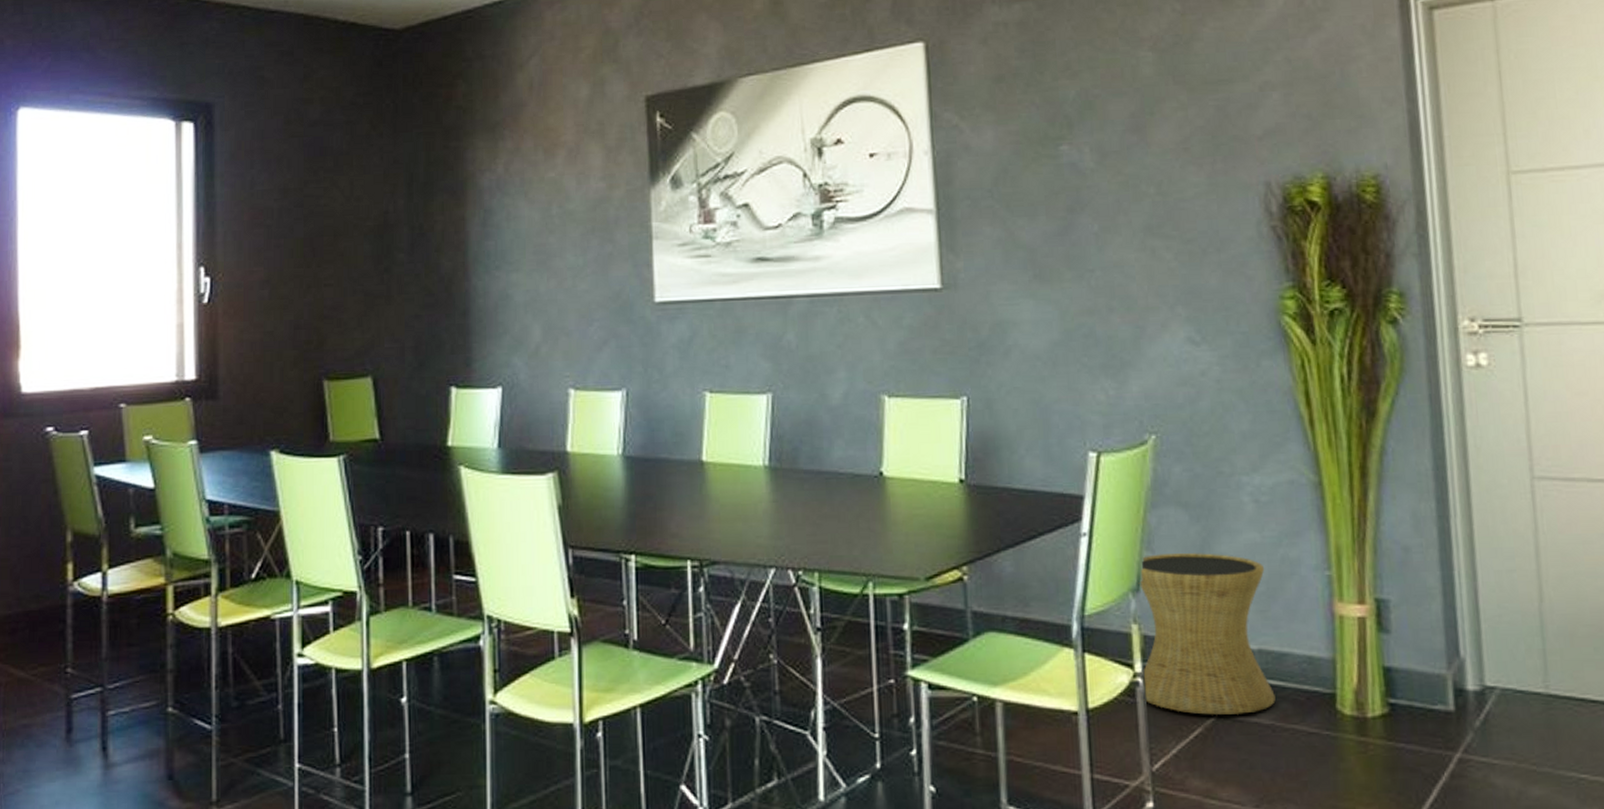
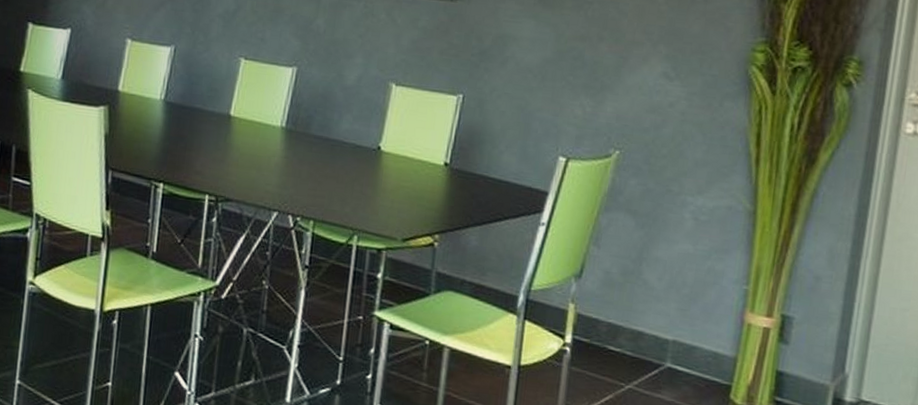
side table: present [1138,553,1276,715] -> none [568,249,692,390]

